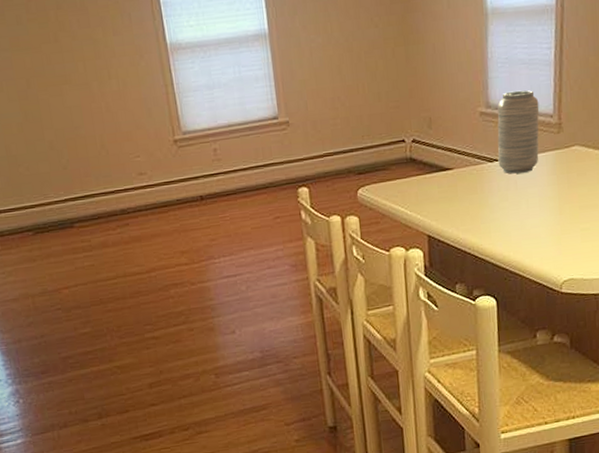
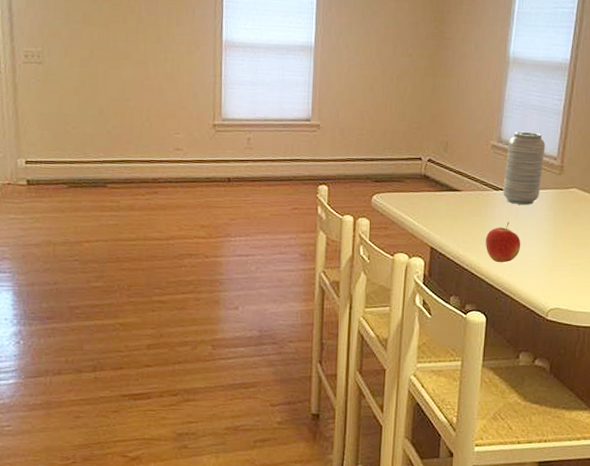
apple: none [485,195,525,241] -> present [485,222,521,263]

